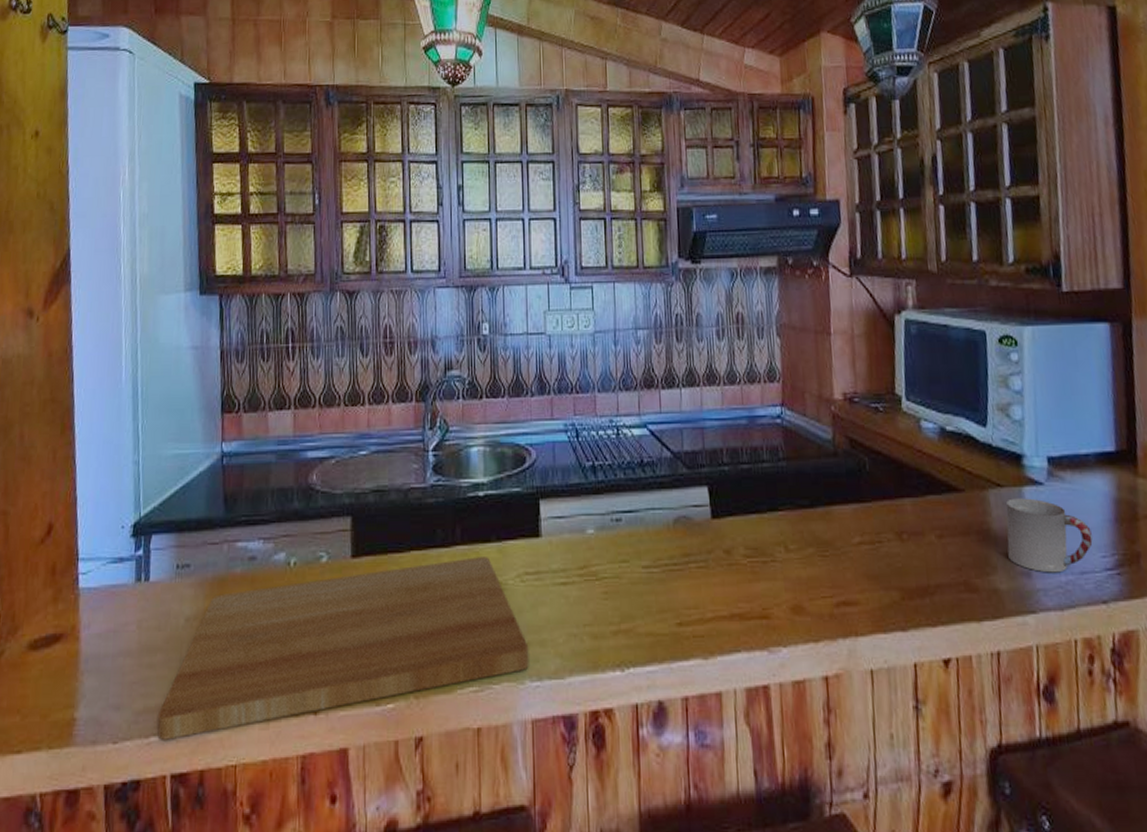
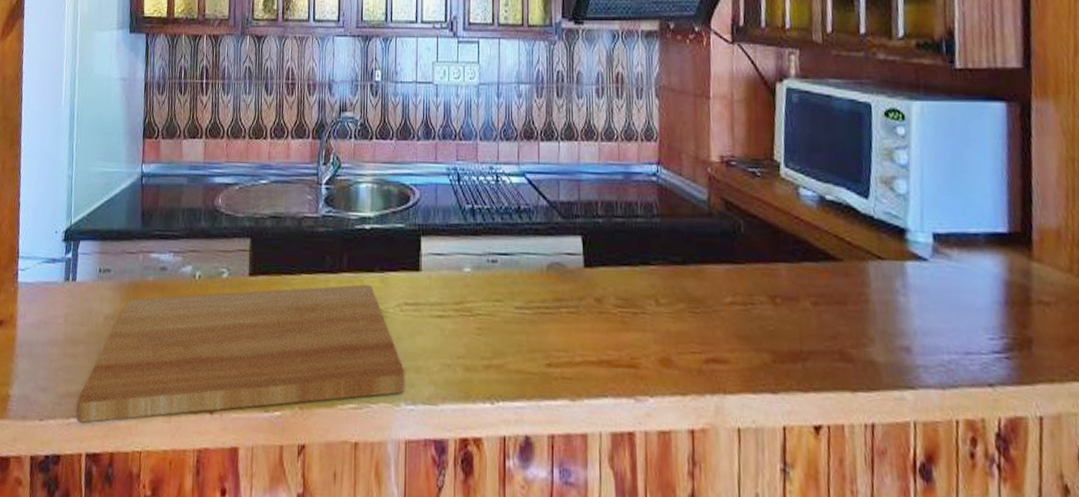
cup: present [1006,498,1094,573] -> none [886,272,981,351]

